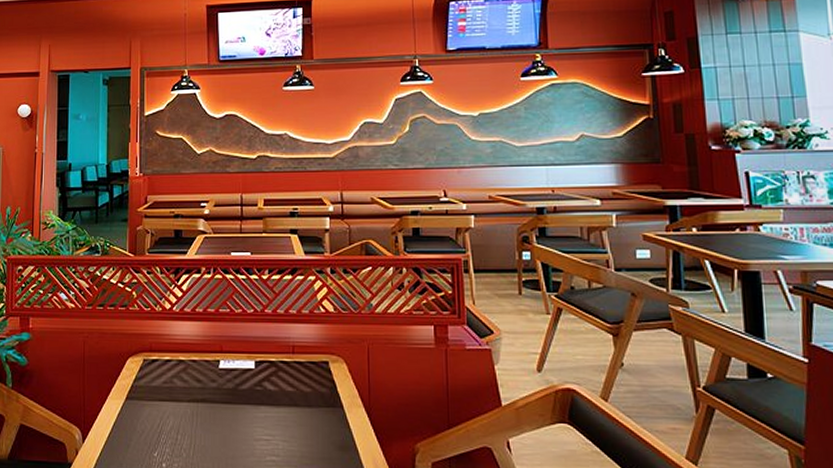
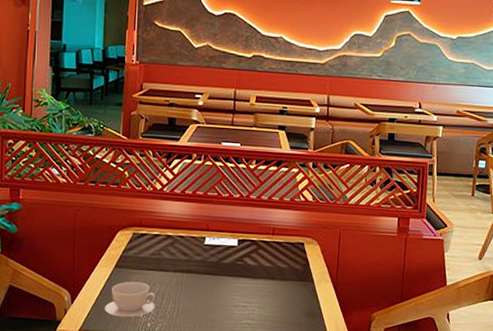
teacup: none [116,414,171,456] -> present [104,281,157,317]

